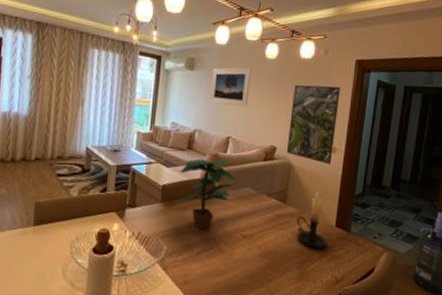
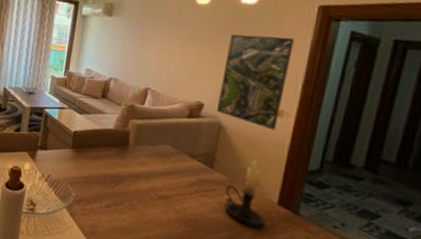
potted plant: present [177,158,237,228] -> none [88,108,155,182]
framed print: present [209,67,251,107] -> none [127,13,178,58]

